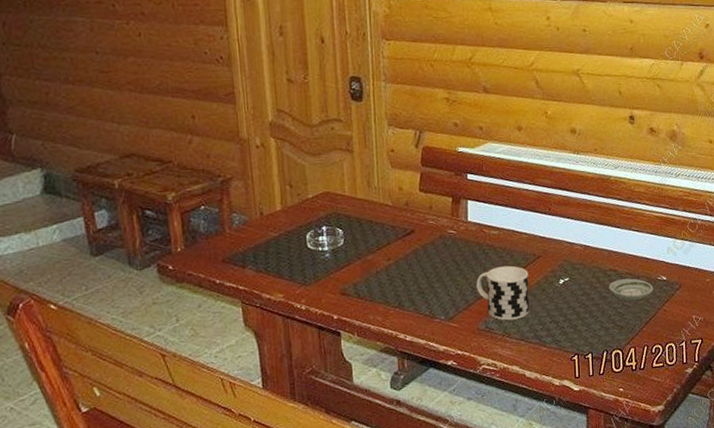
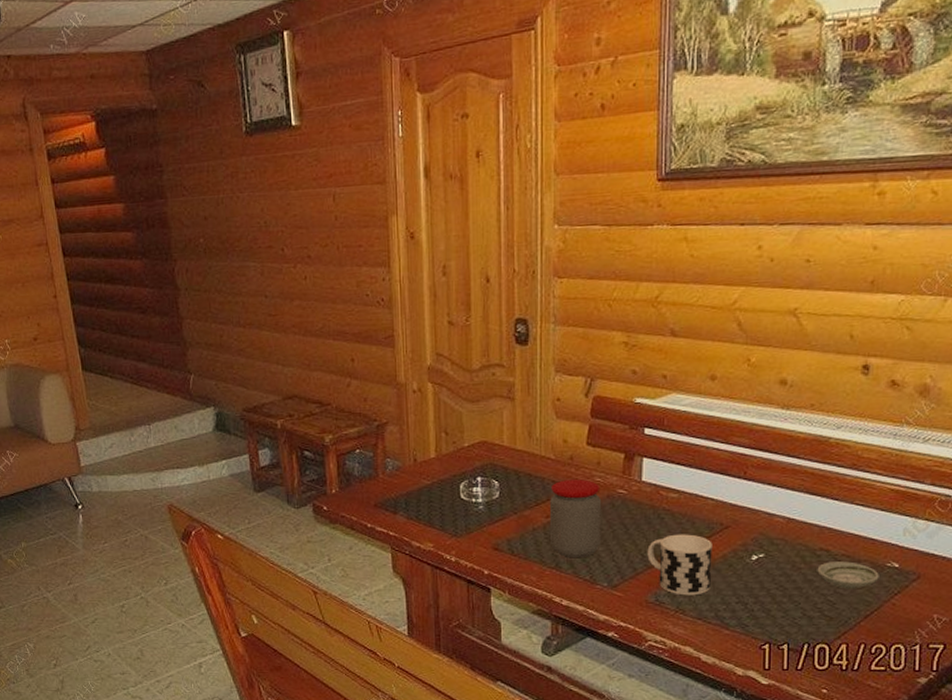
jar: none [390,223,438,296] -> present [550,479,602,558]

